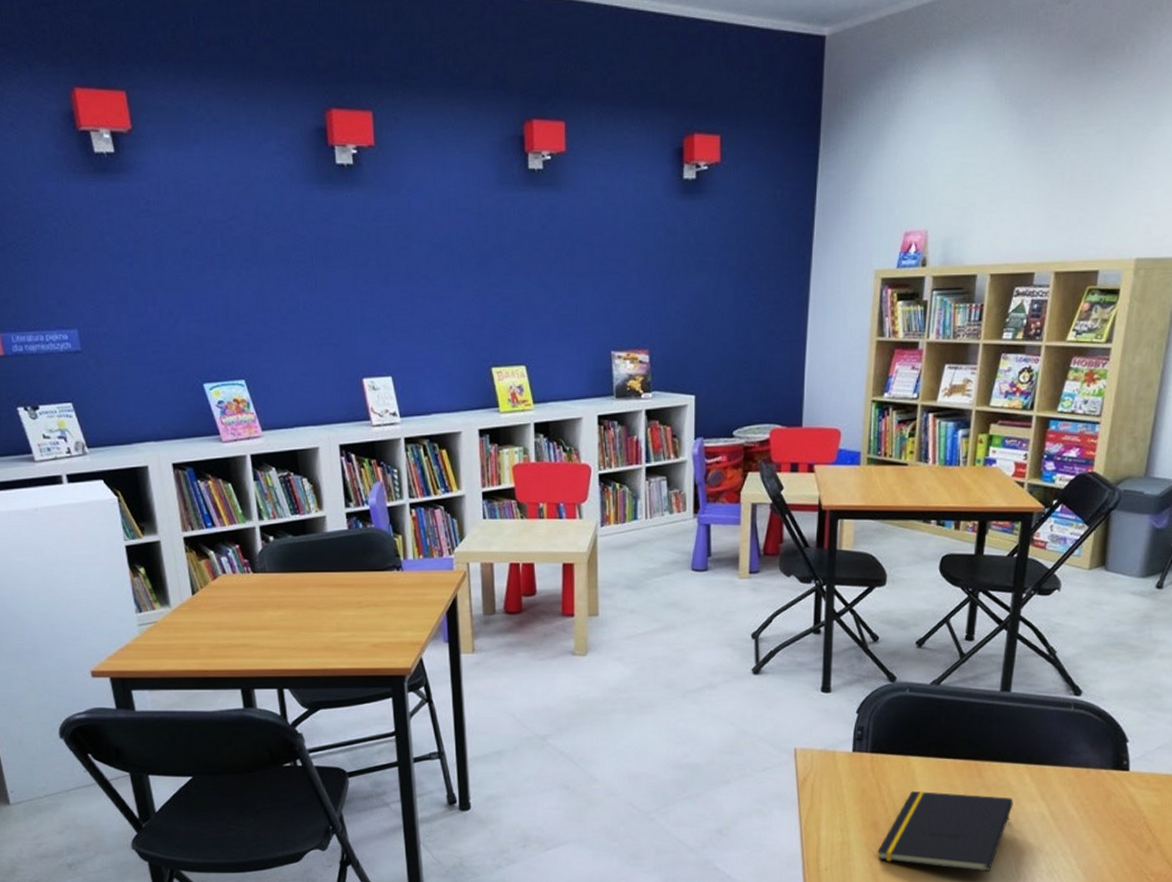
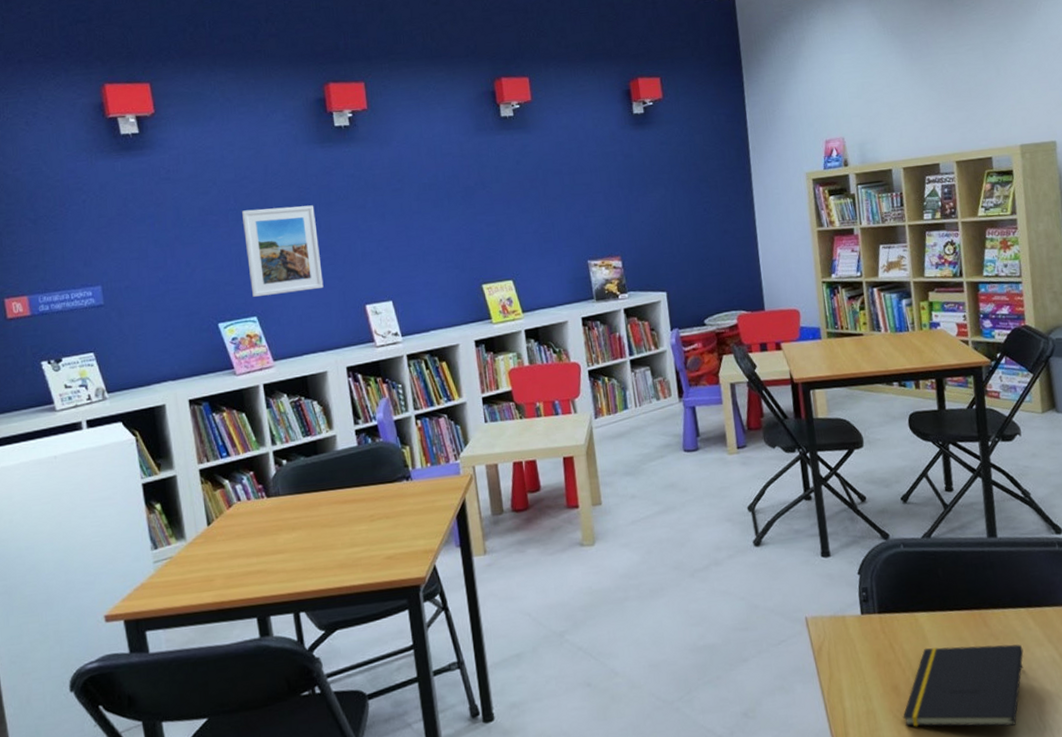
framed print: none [230,256,318,358] -> present [242,205,324,297]

